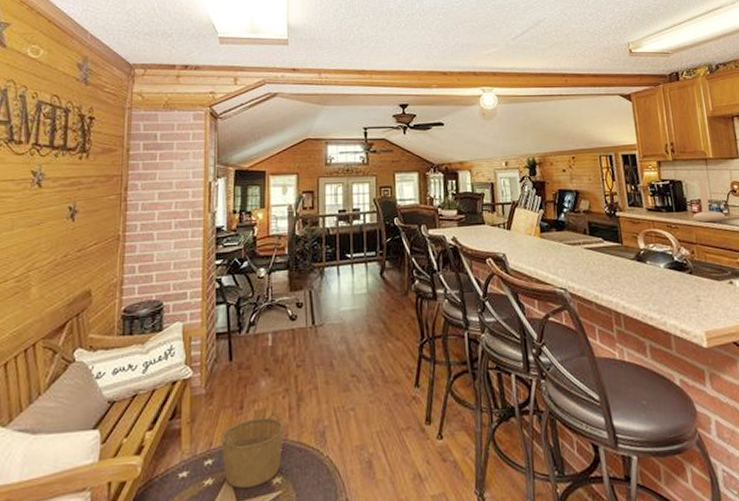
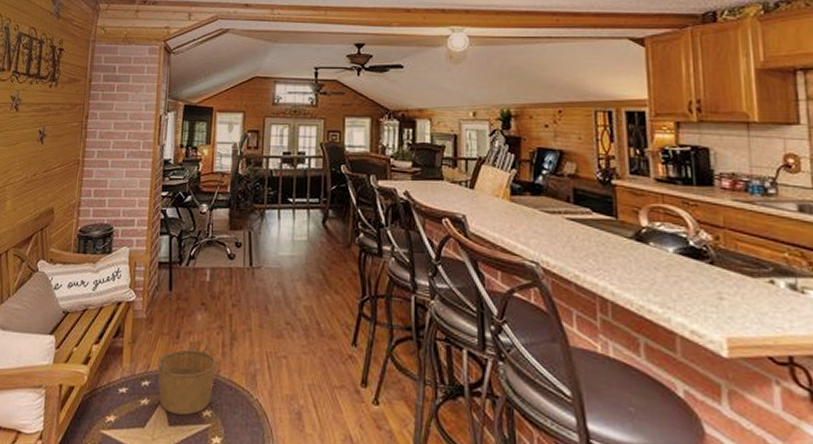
paper towel holder: present [692,180,726,223] -> none [721,149,771,204]

